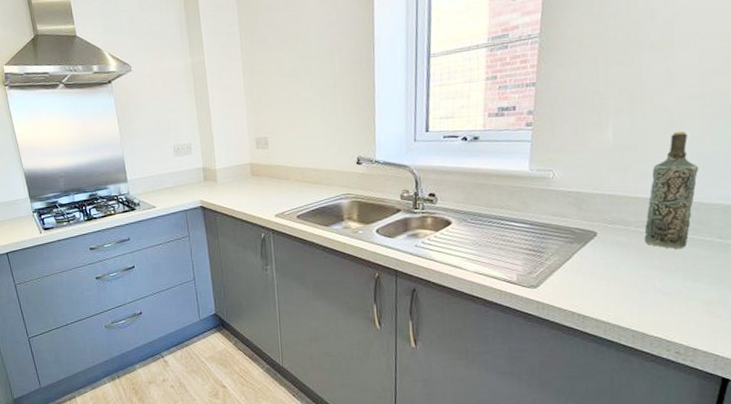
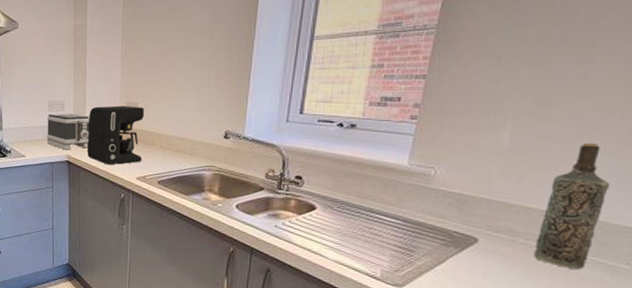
toaster: none [175,156,222,195] -> present [46,113,90,150]
coffee maker: none [218,141,279,206] -> present [86,105,145,165]

